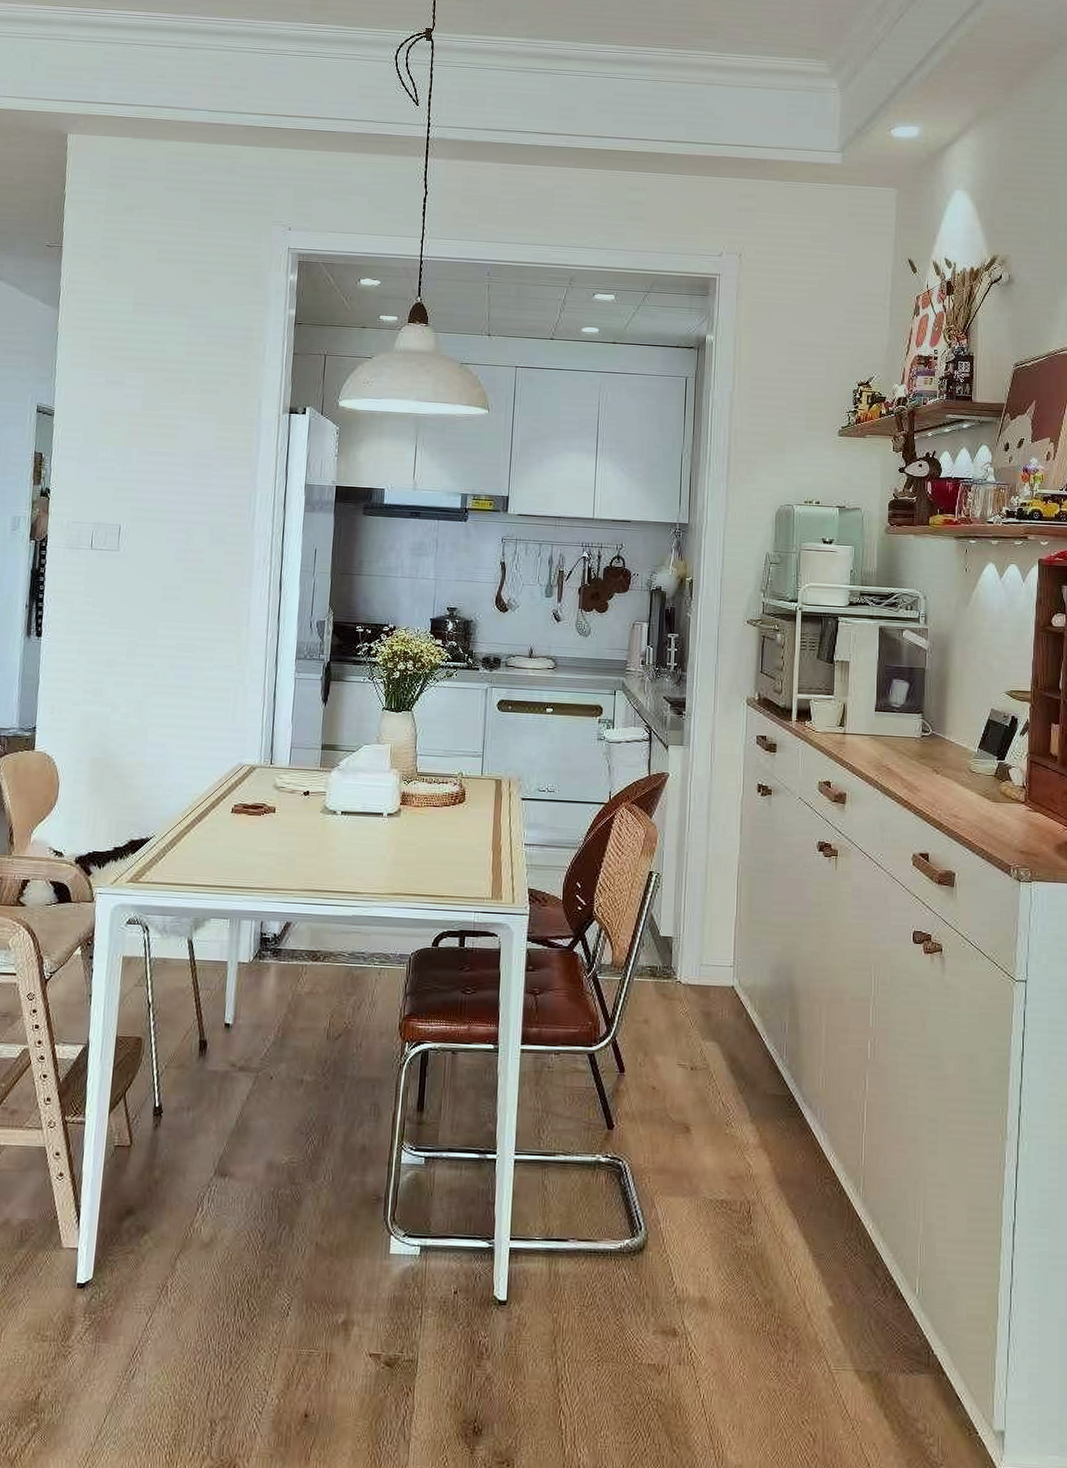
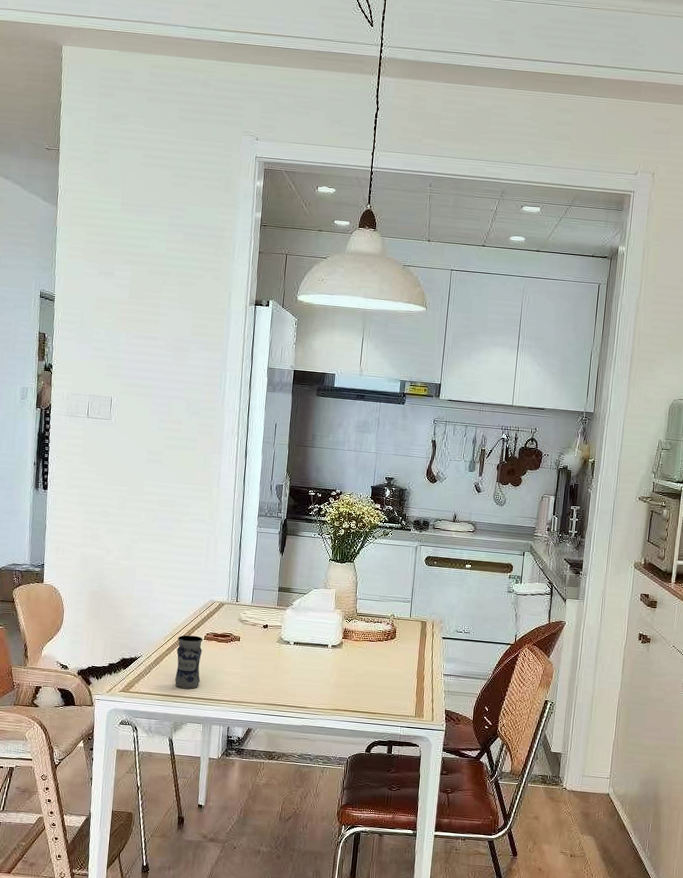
jar: none [195,808,230,875] -> present [175,635,203,689]

